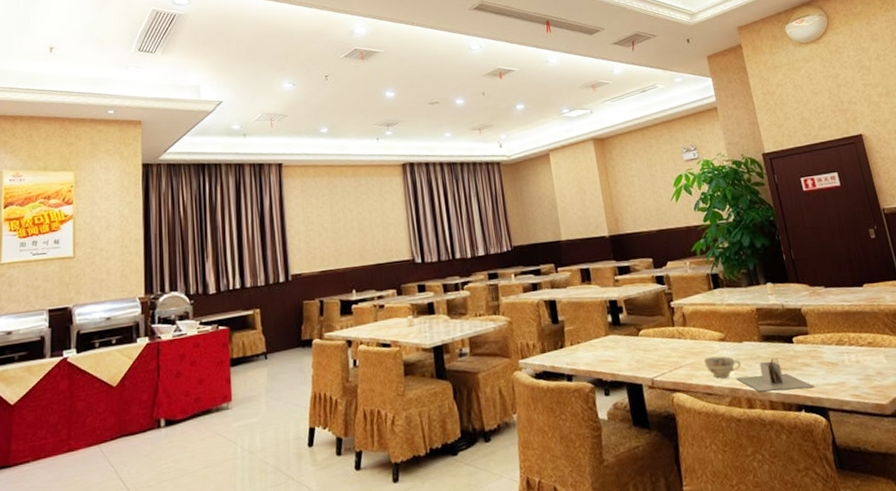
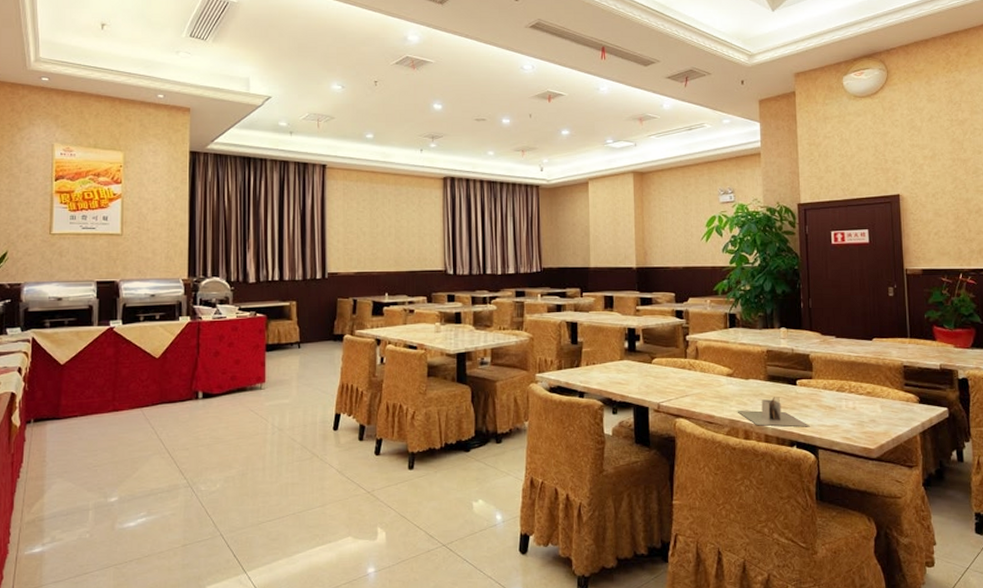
teacup: present [703,356,741,378] -> none [709,389,744,409]

